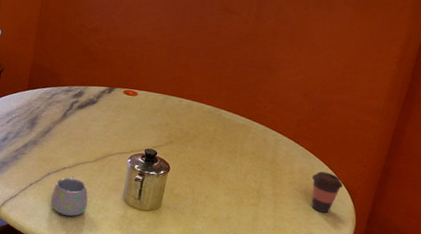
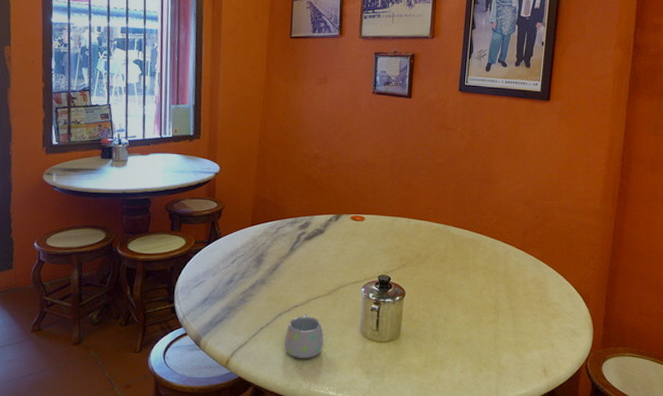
coffee cup: present [311,171,344,213] -> none [545,279,576,321]

